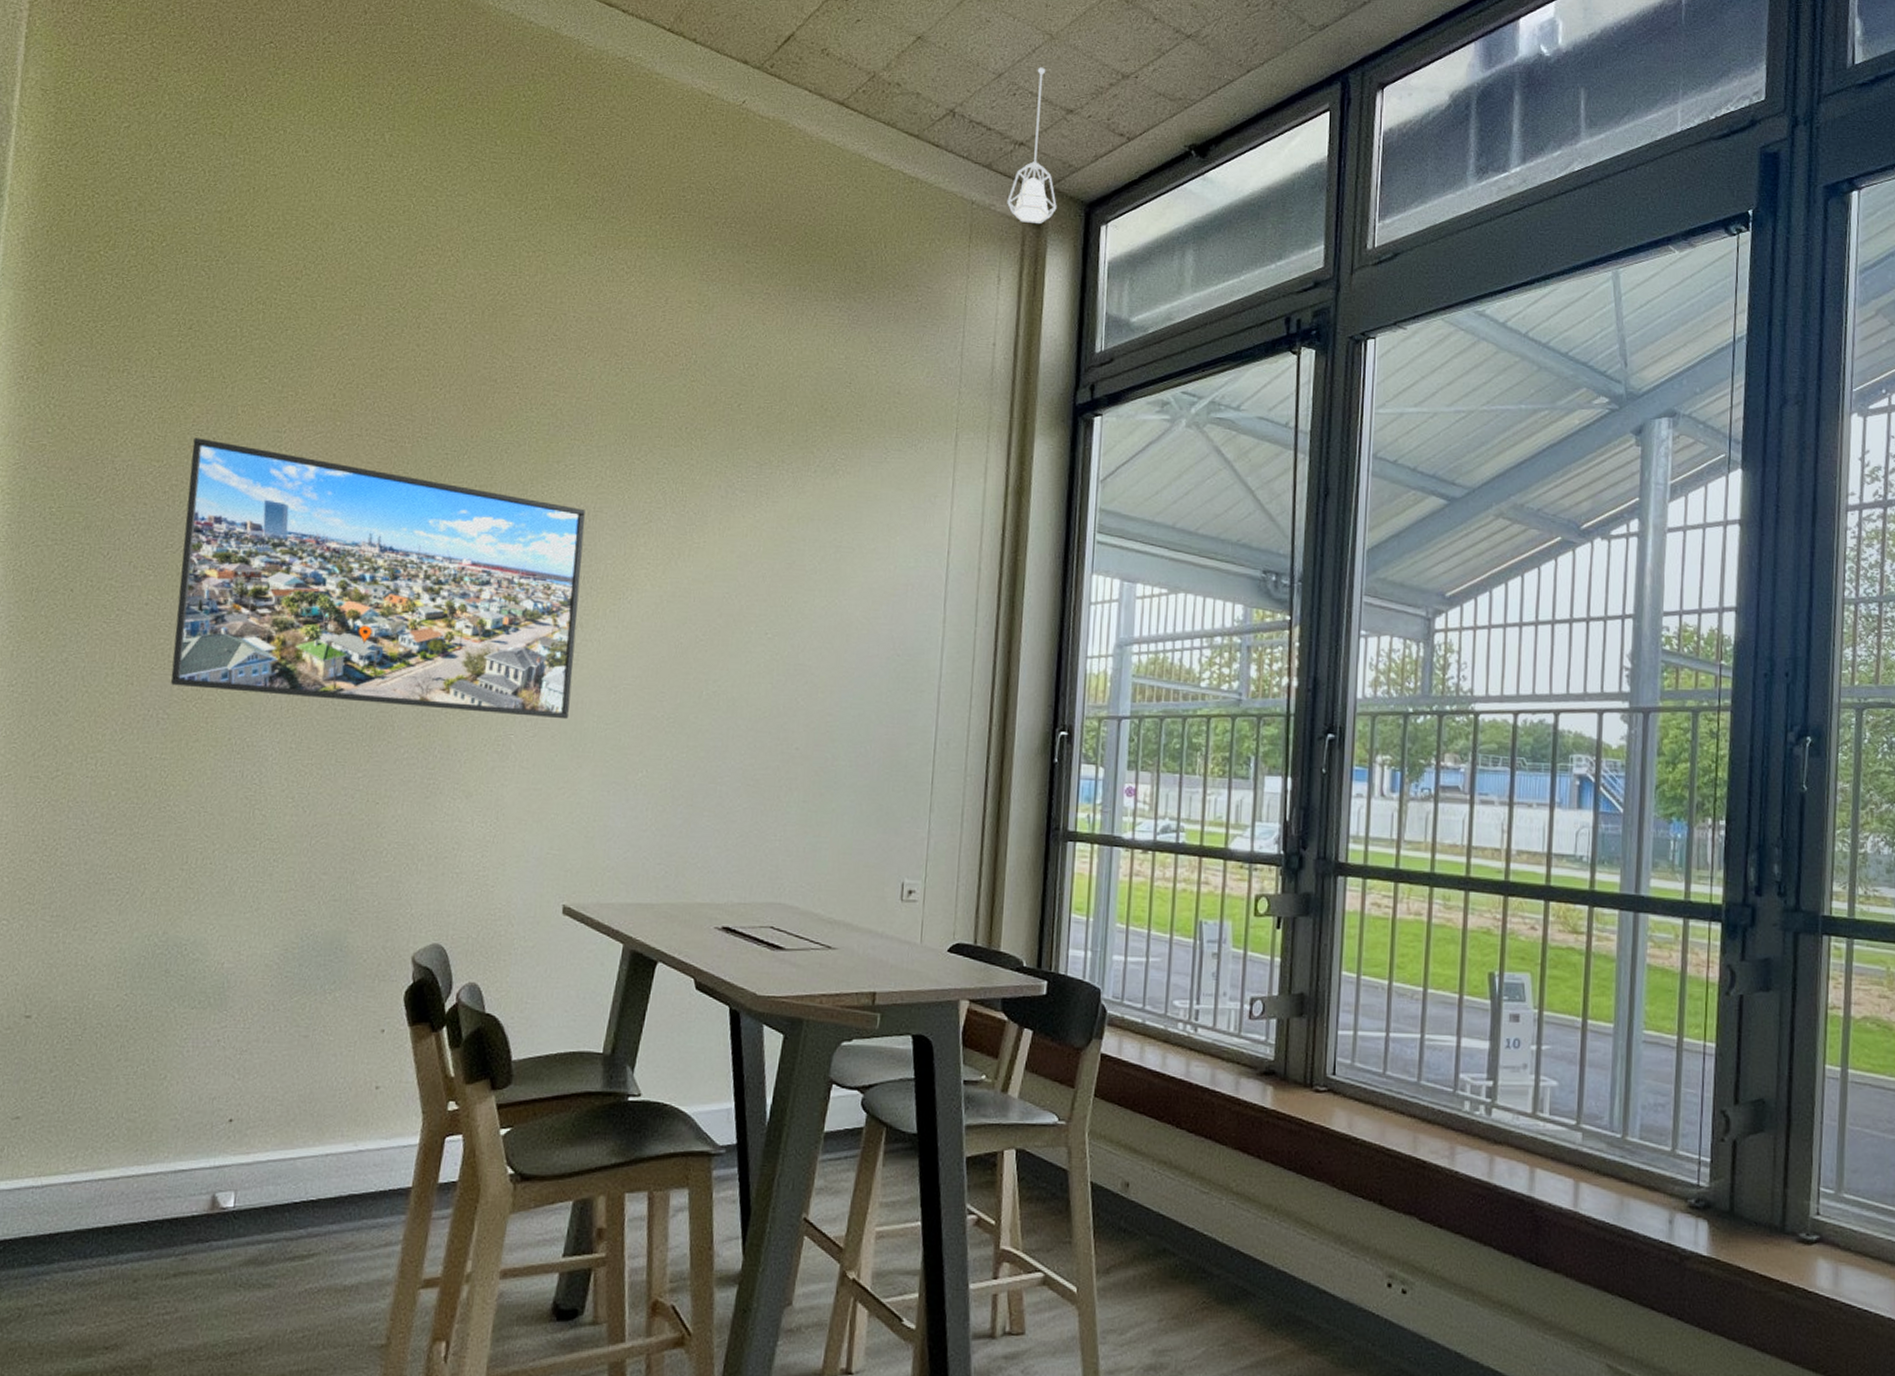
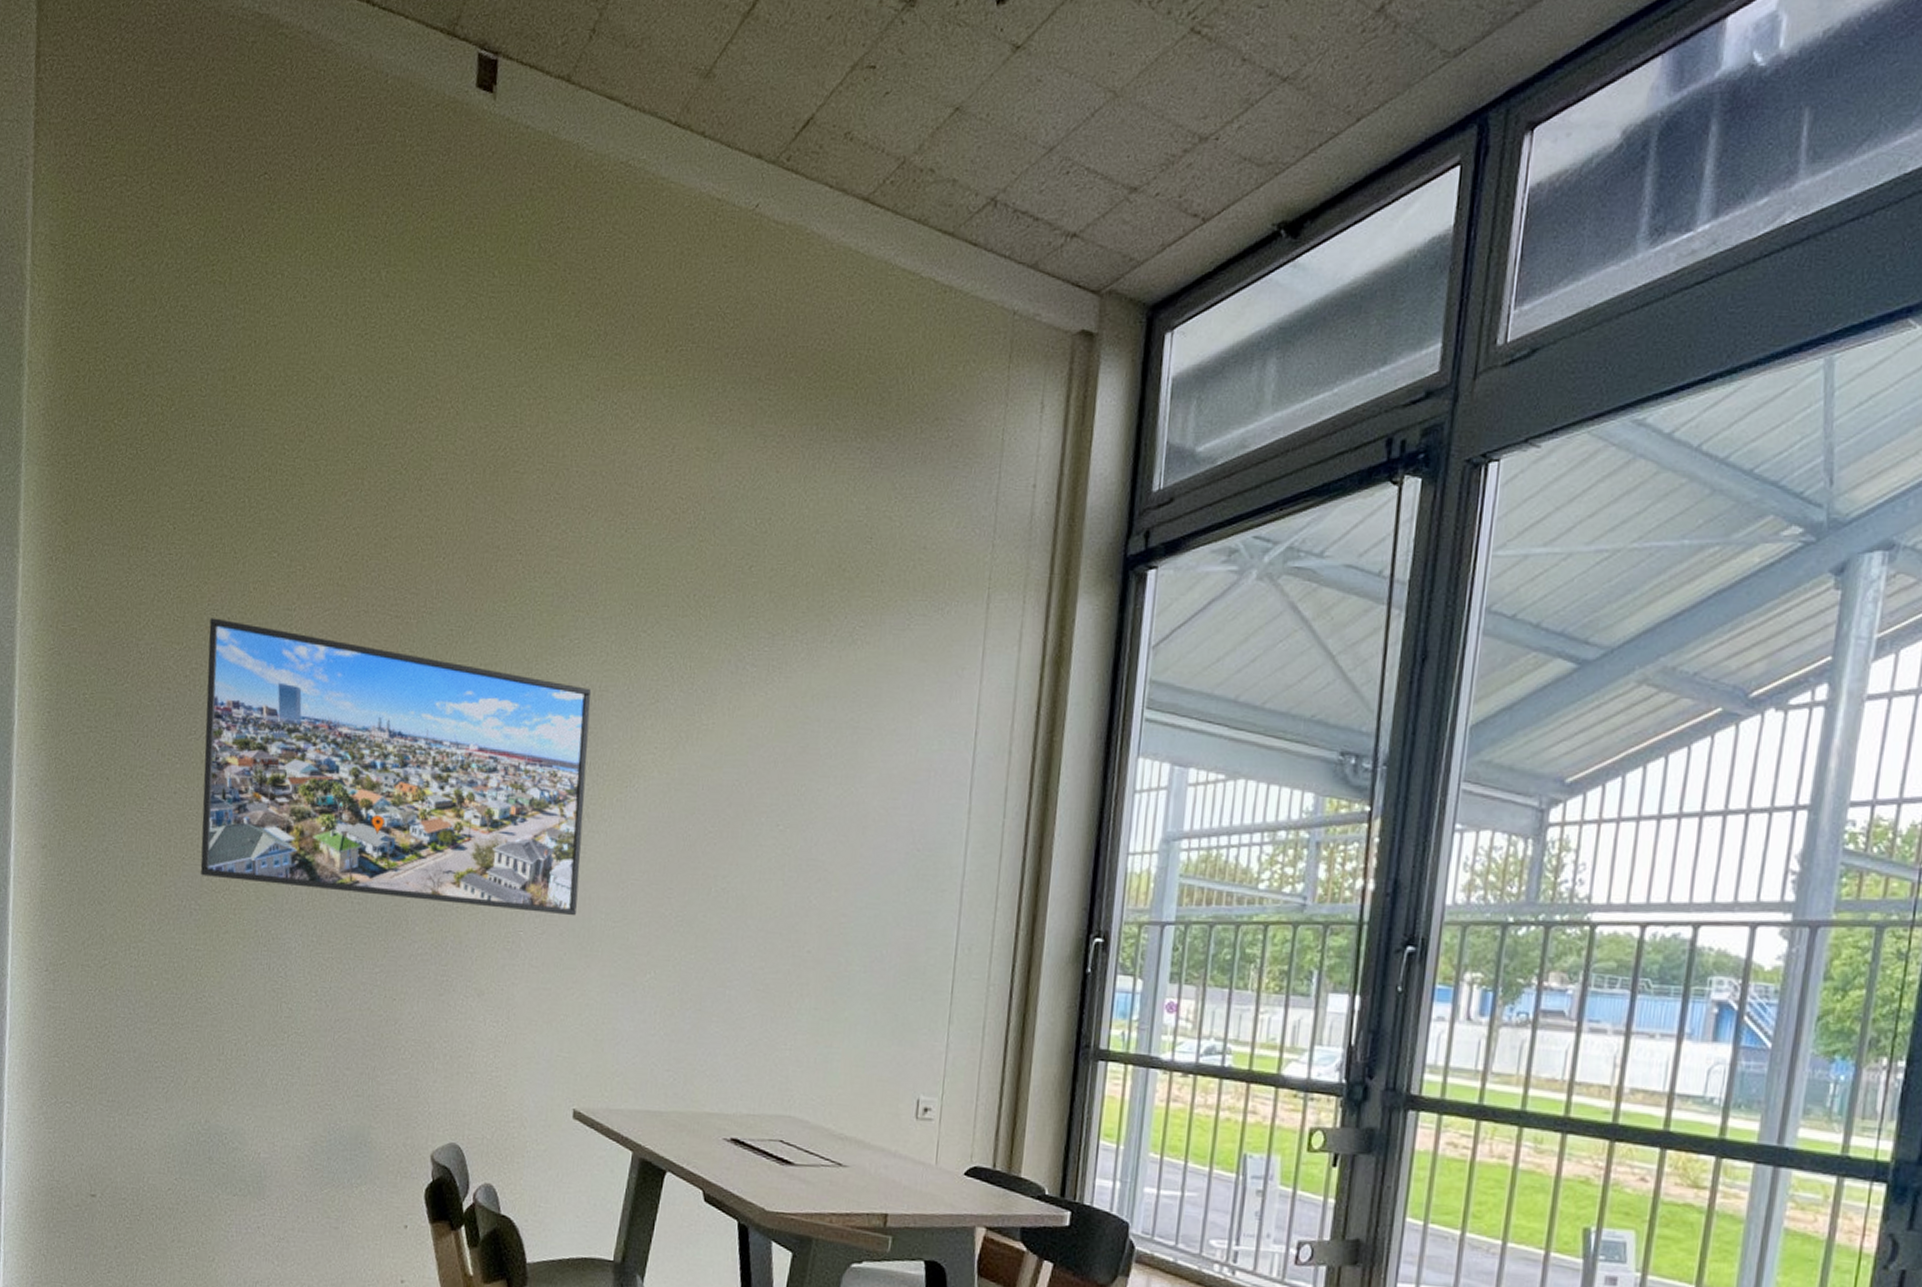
pendant lamp: present [1007,67,1057,224] -> none [1054,135,1114,334]

